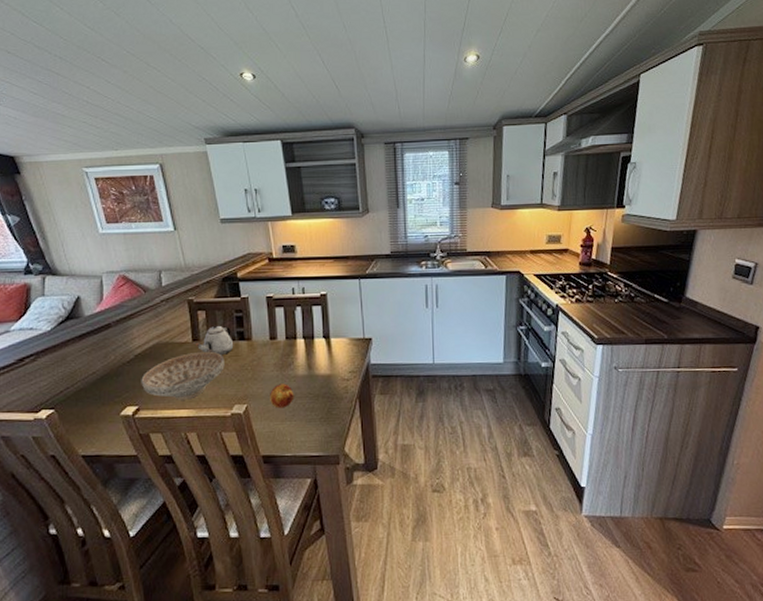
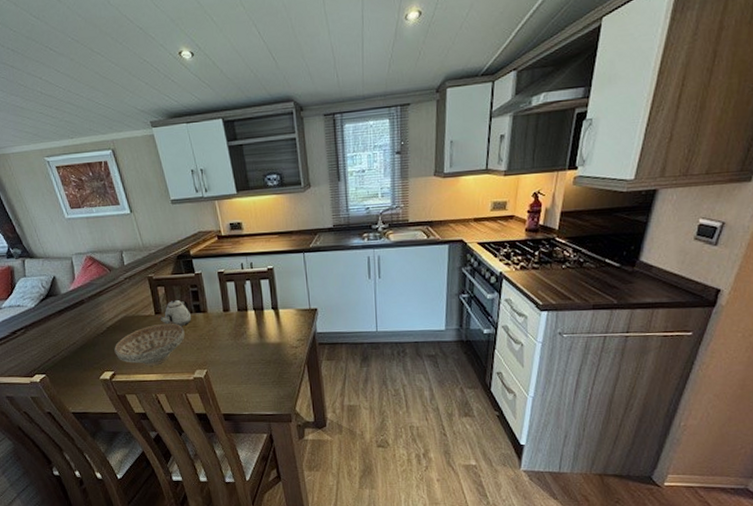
fruit: present [270,384,294,409] -> none [226,351,249,373]

